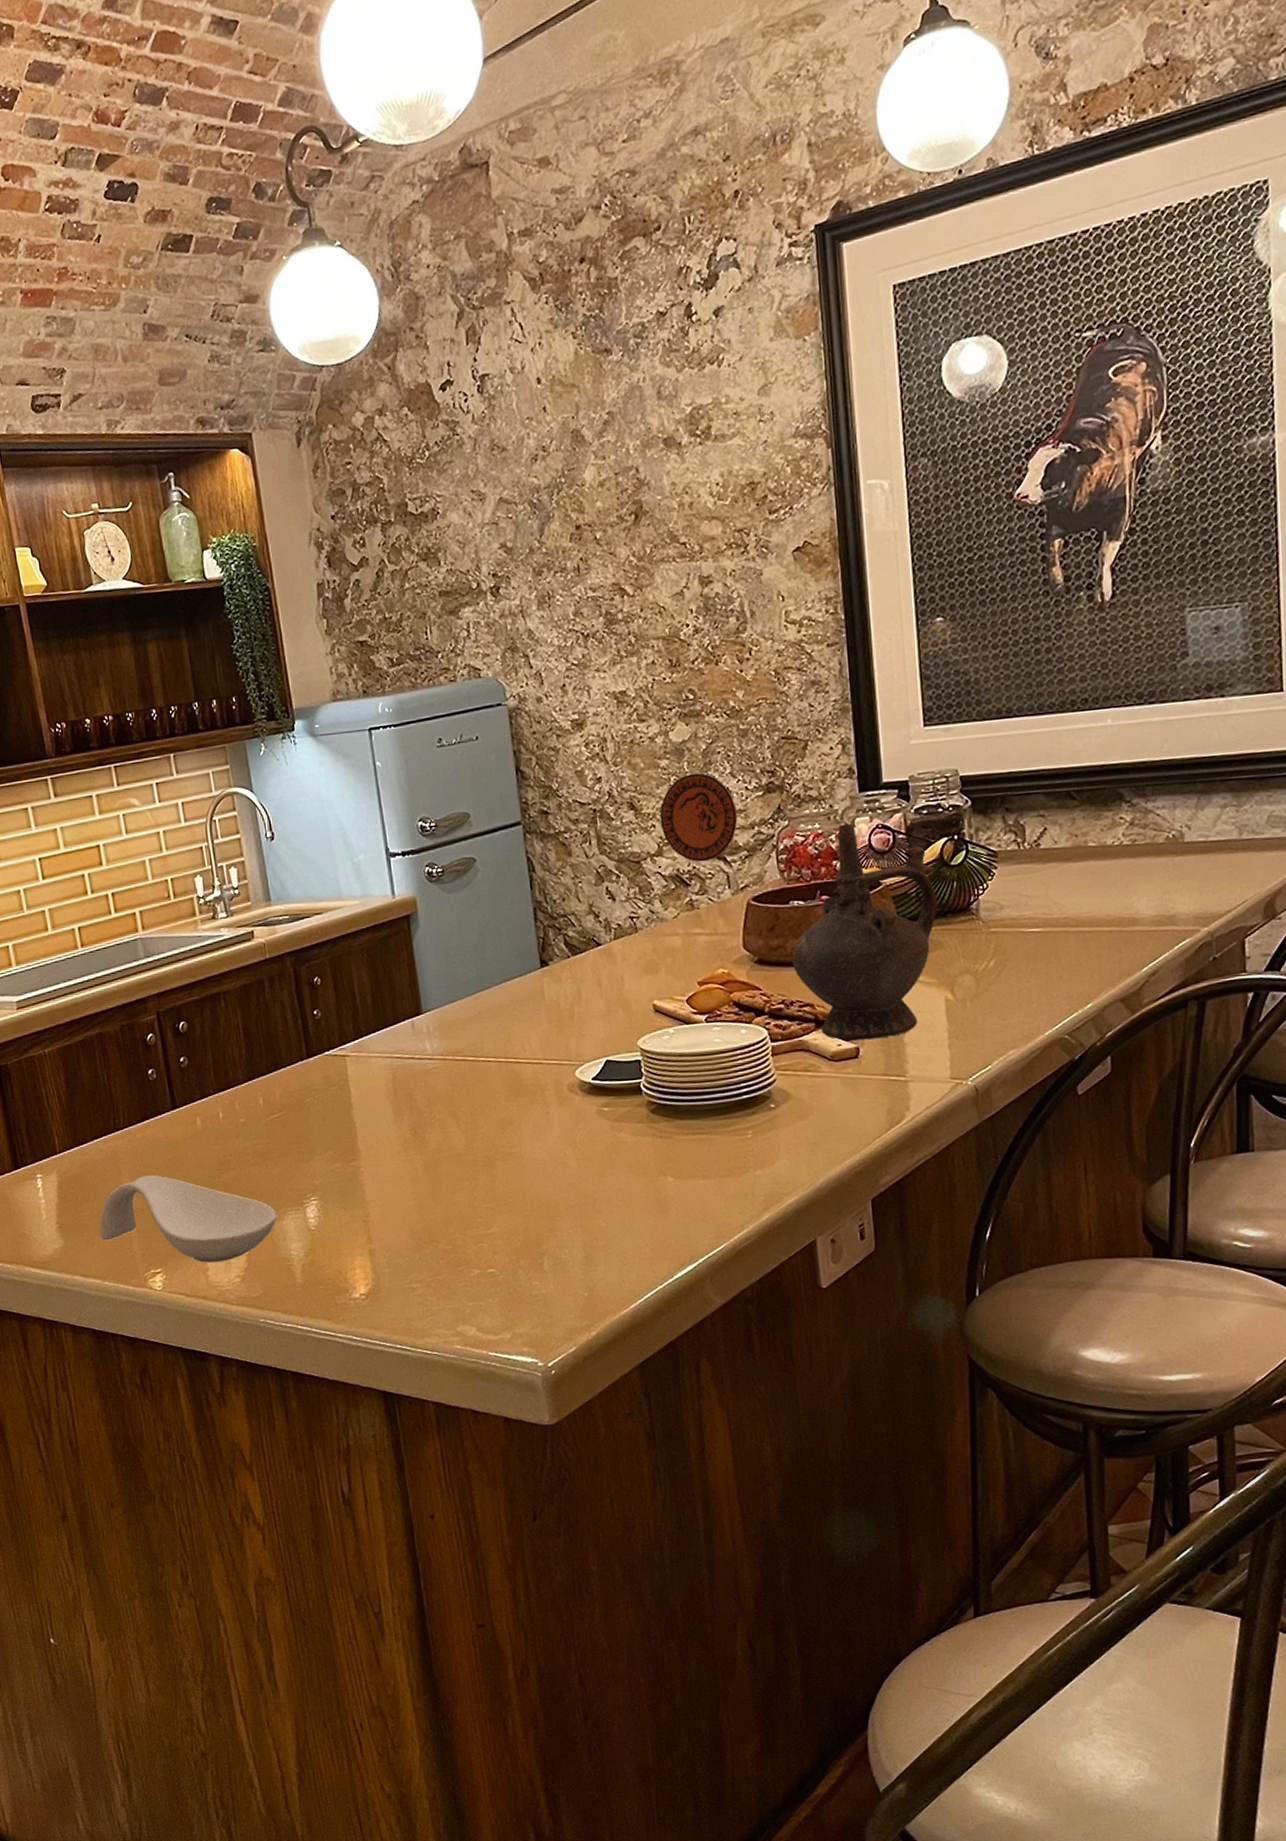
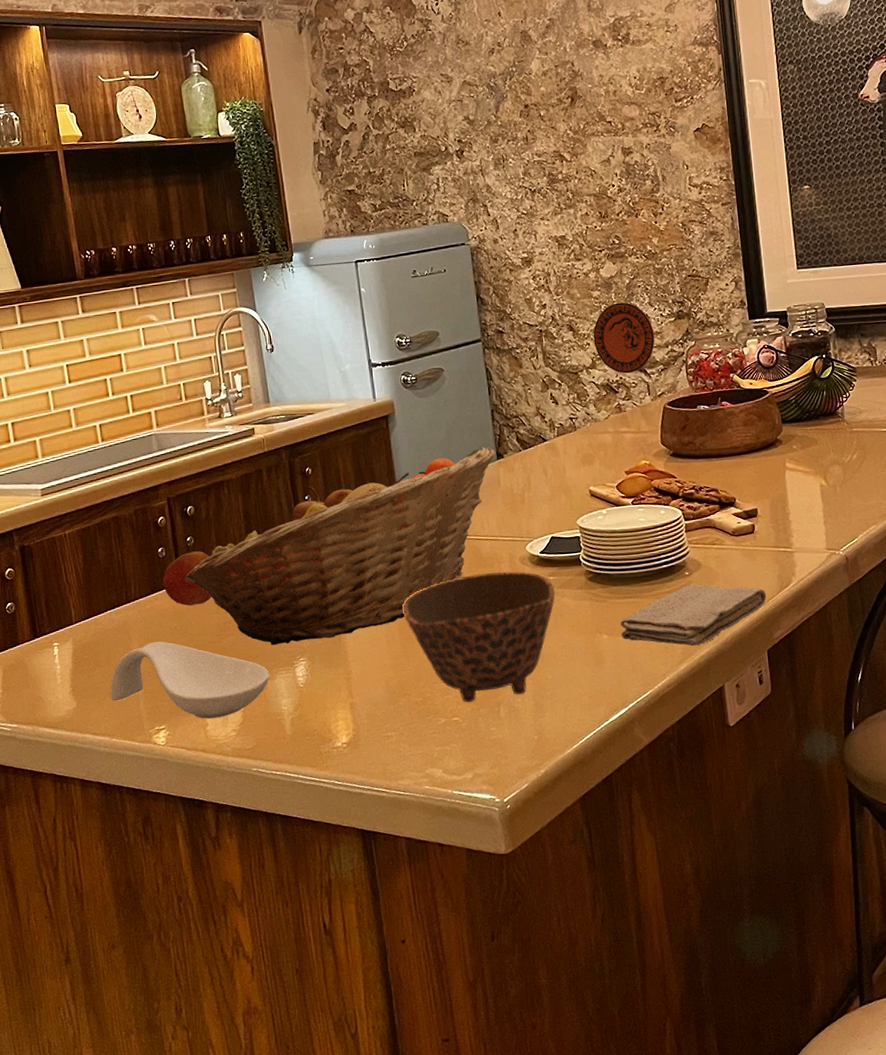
apple: none [154,1073,210,1135] -> present [162,551,212,606]
fruit basket: none [178,952,539,1182] -> present [185,446,496,646]
bowl: none [427,1100,611,1253] -> present [402,571,556,703]
washcloth: none [689,1118,872,1193] -> present [620,584,767,646]
ceremonial vessel: present [791,823,938,1040] -> none [699,344,812,519]

